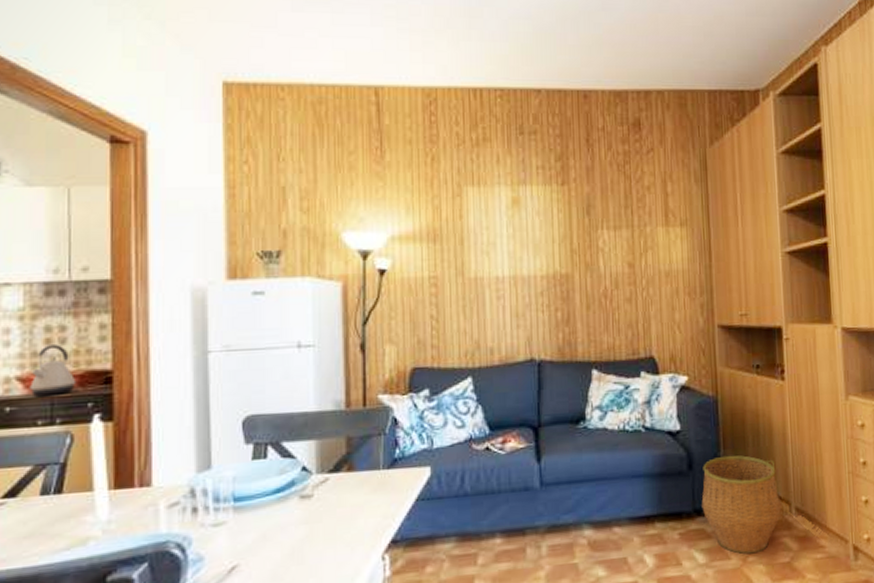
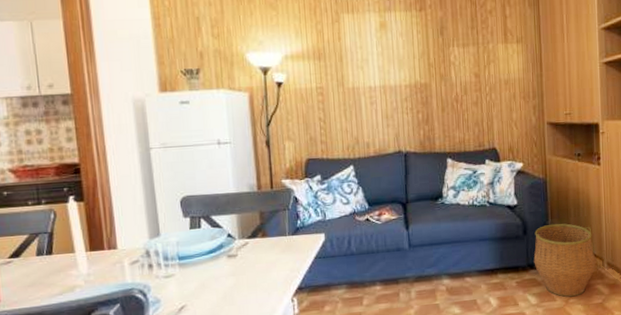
kettle: present [29,344,77,398] -> none [19,144,54,184]

